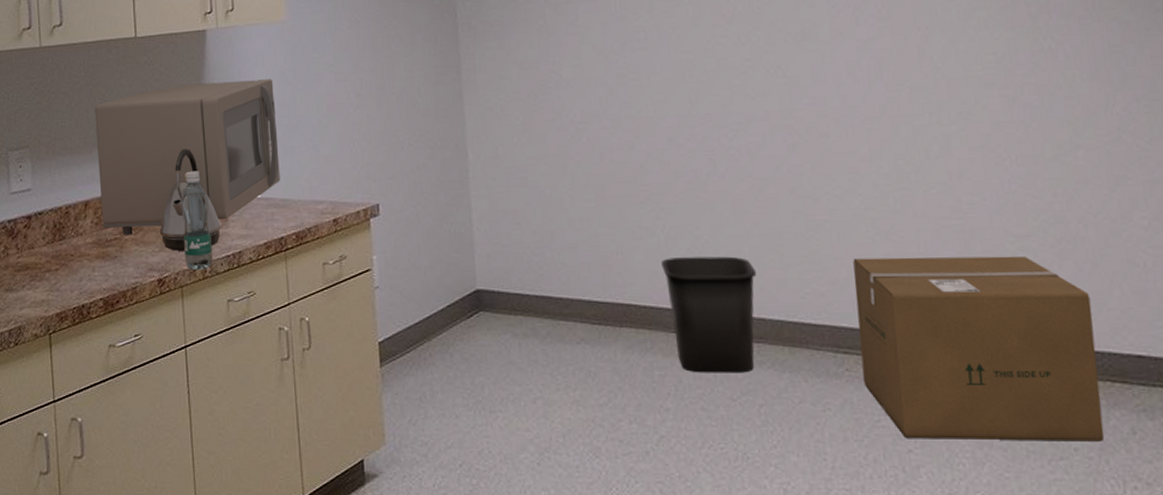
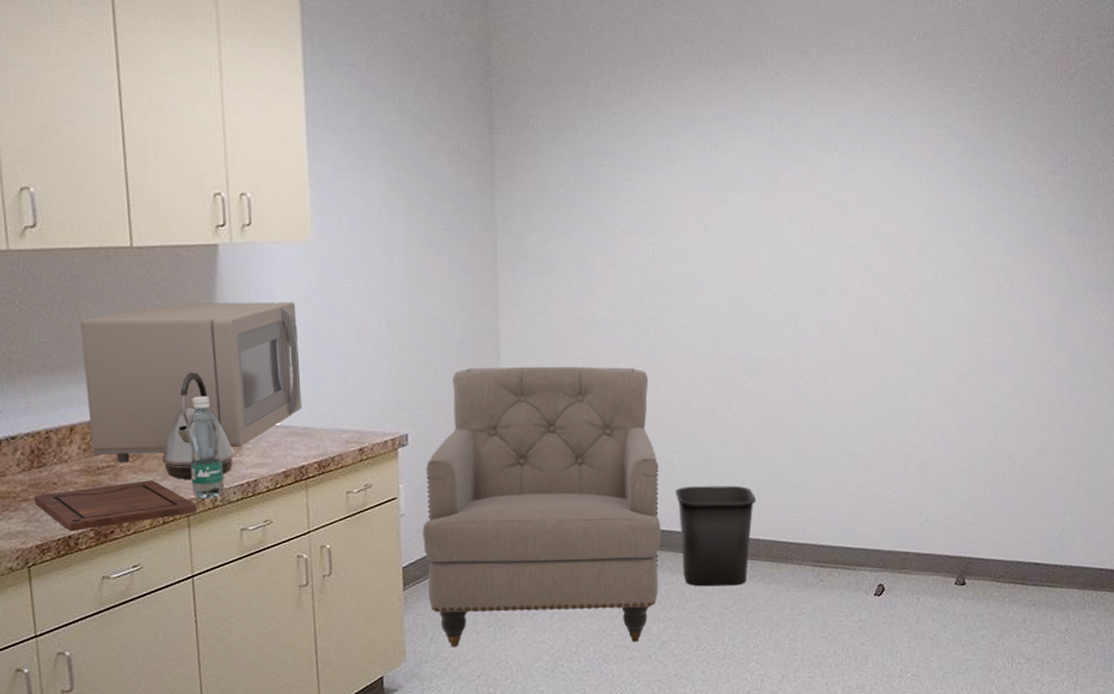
cutting board: none [55,252,190,301] -> present [34,480,198,532]
chair: none [396,128,651,435] -> present [422,366,661,647]
box: present [853,255,1105,442] -> none [832,485,1009,633]

